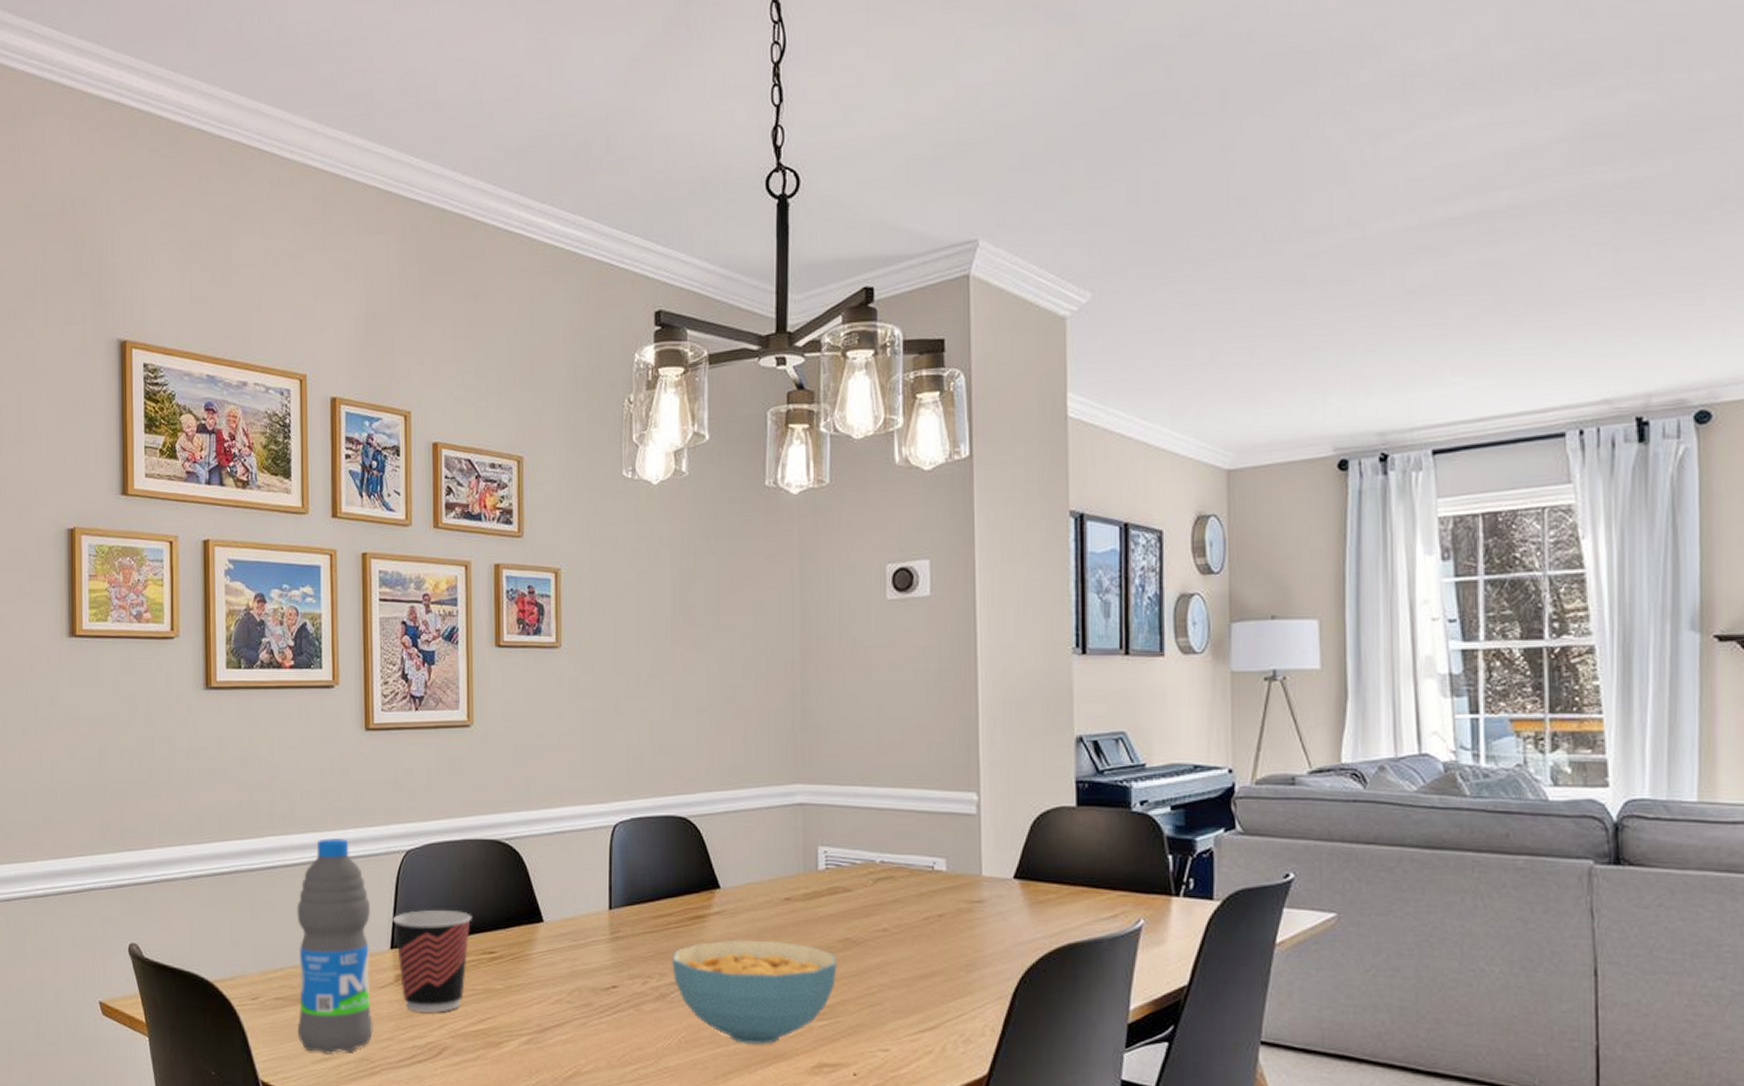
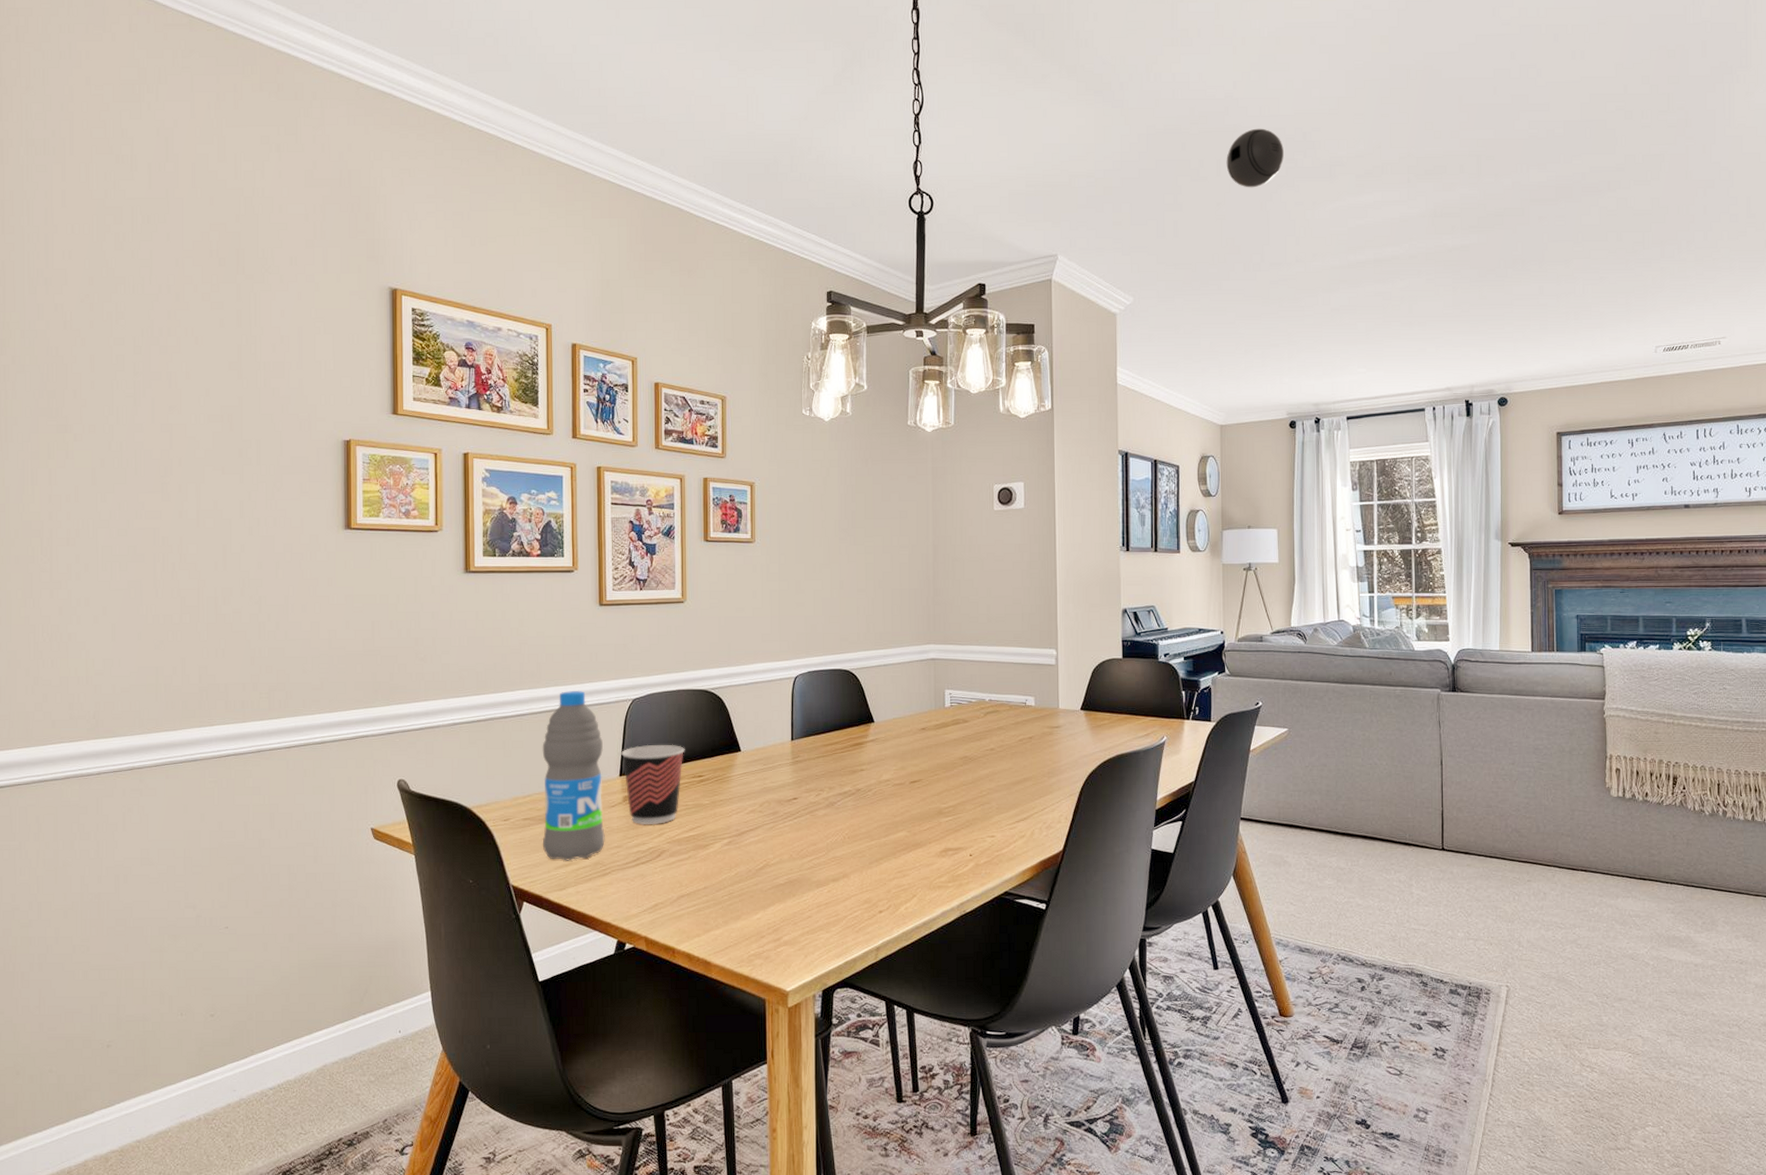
cereal bowl: present [672,939,837,1044] -> none [838,759,959,837]
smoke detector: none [1235,32,1327,122] -> present [1226,128,1284,188]

